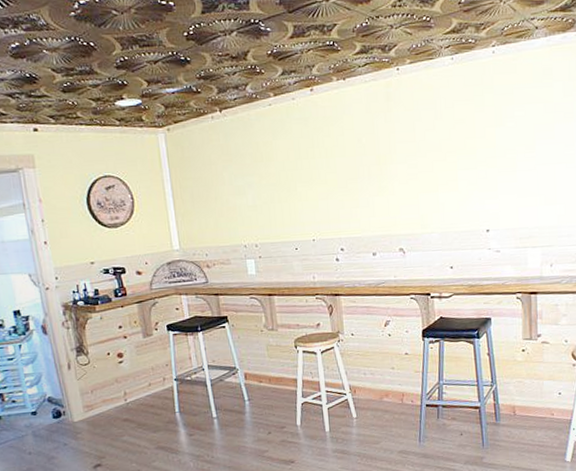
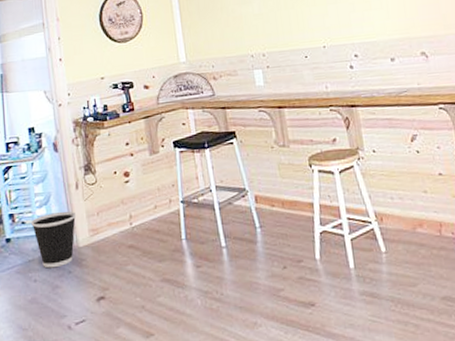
wastebasket: none [22,389,70,442] -> present [31,211,77,268]

